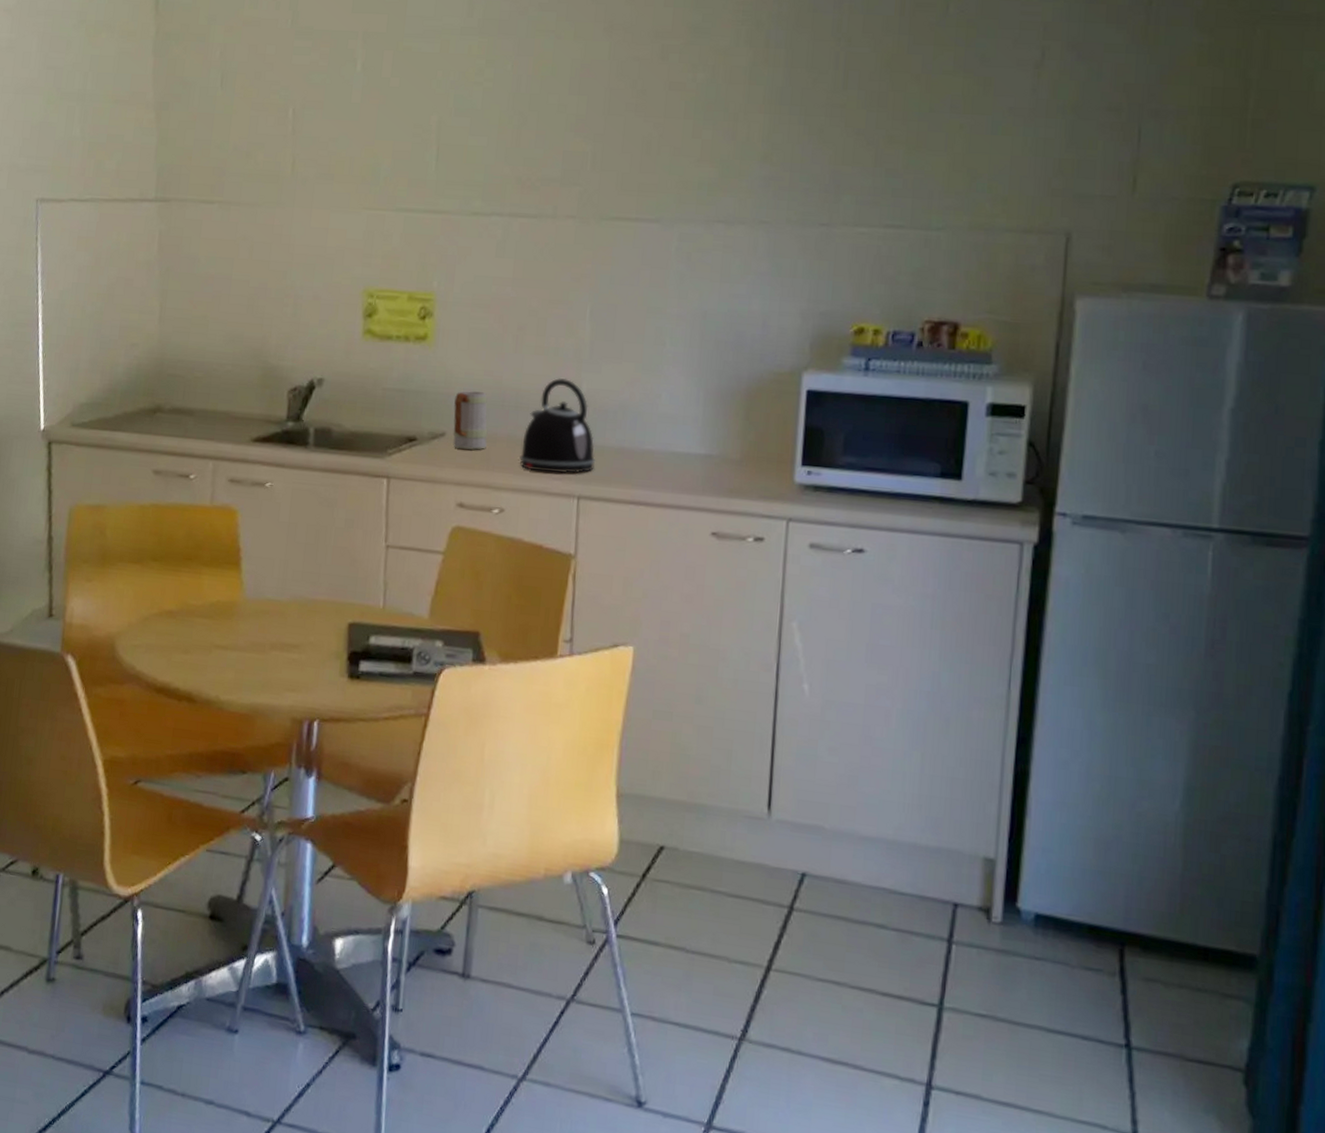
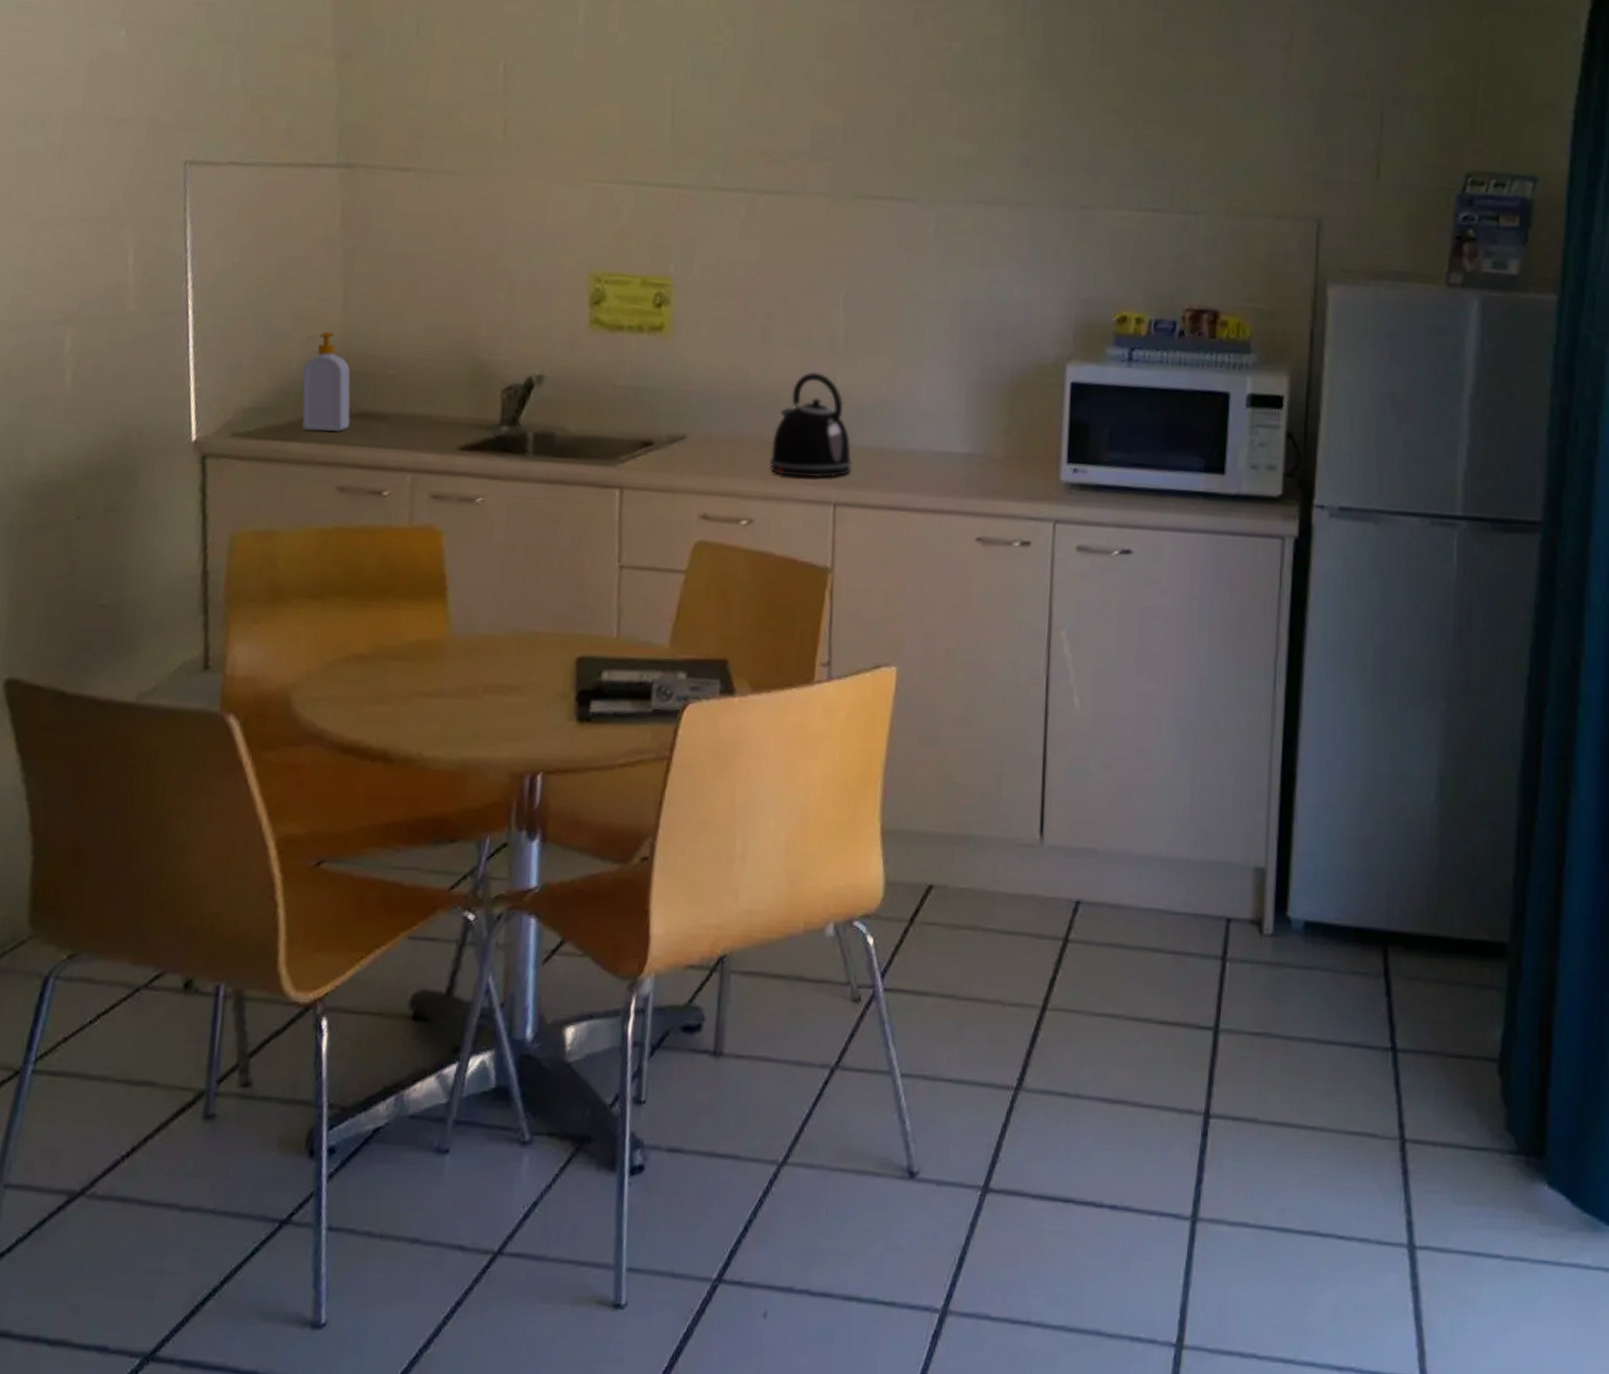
soap bottle: none [126,340,165,424] -> present [302,331,351,432]
mug: present [453,390,488,450] -> none [694,387,734,454]

